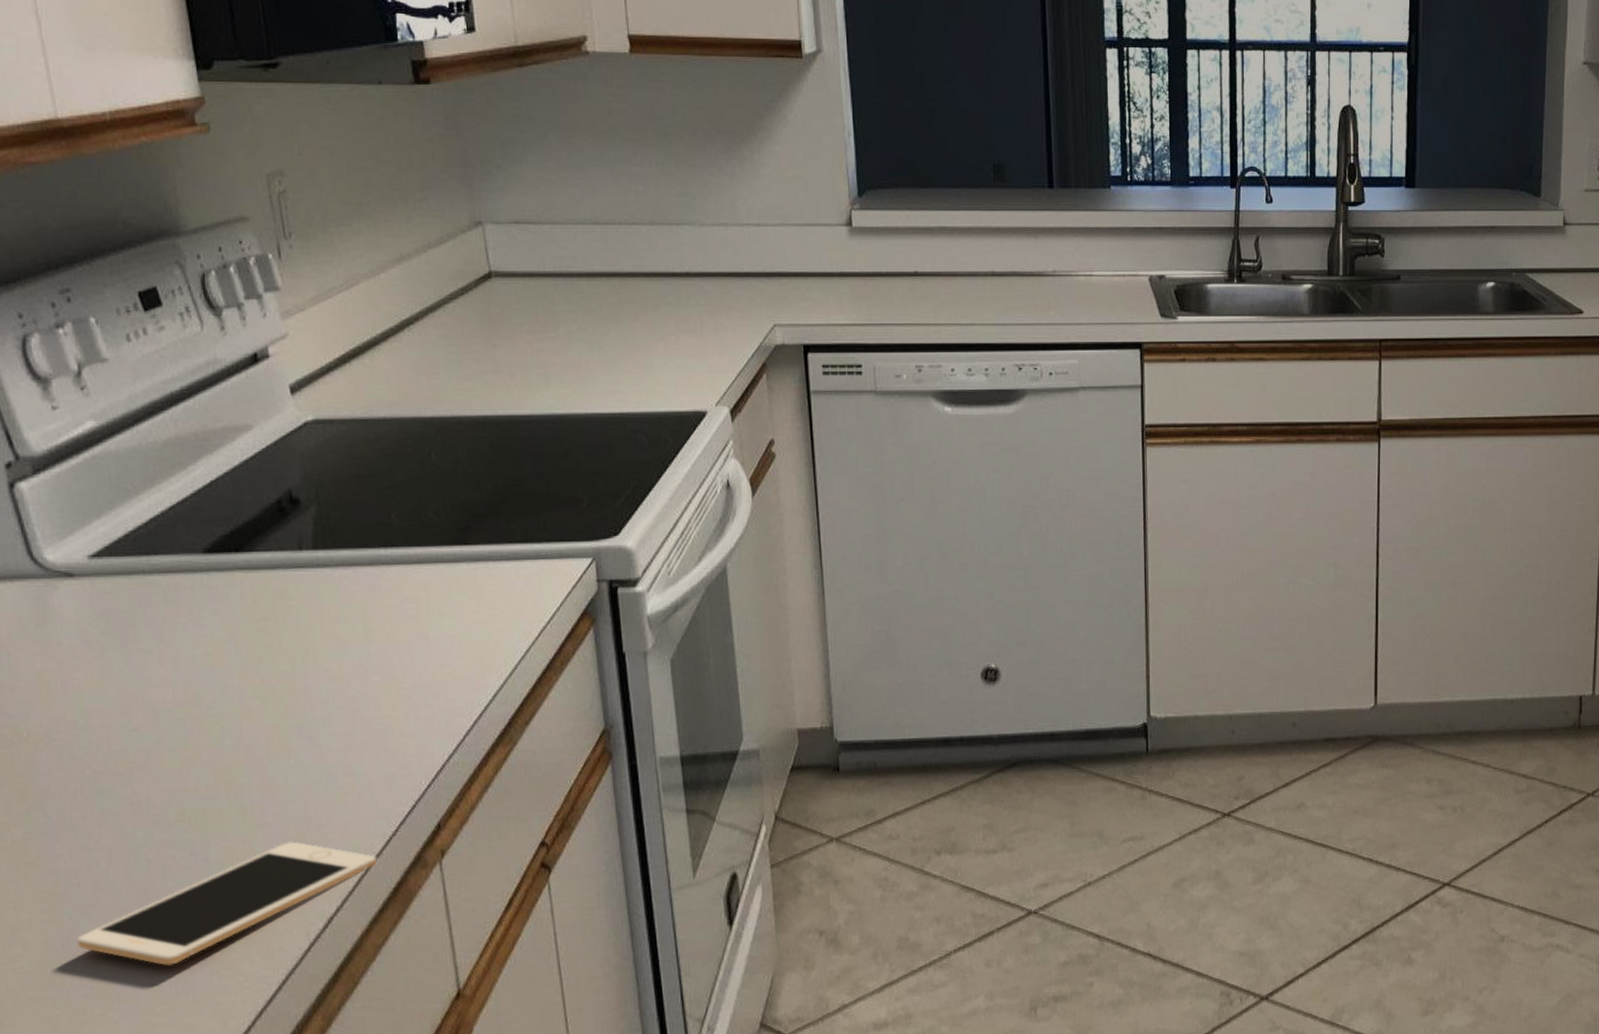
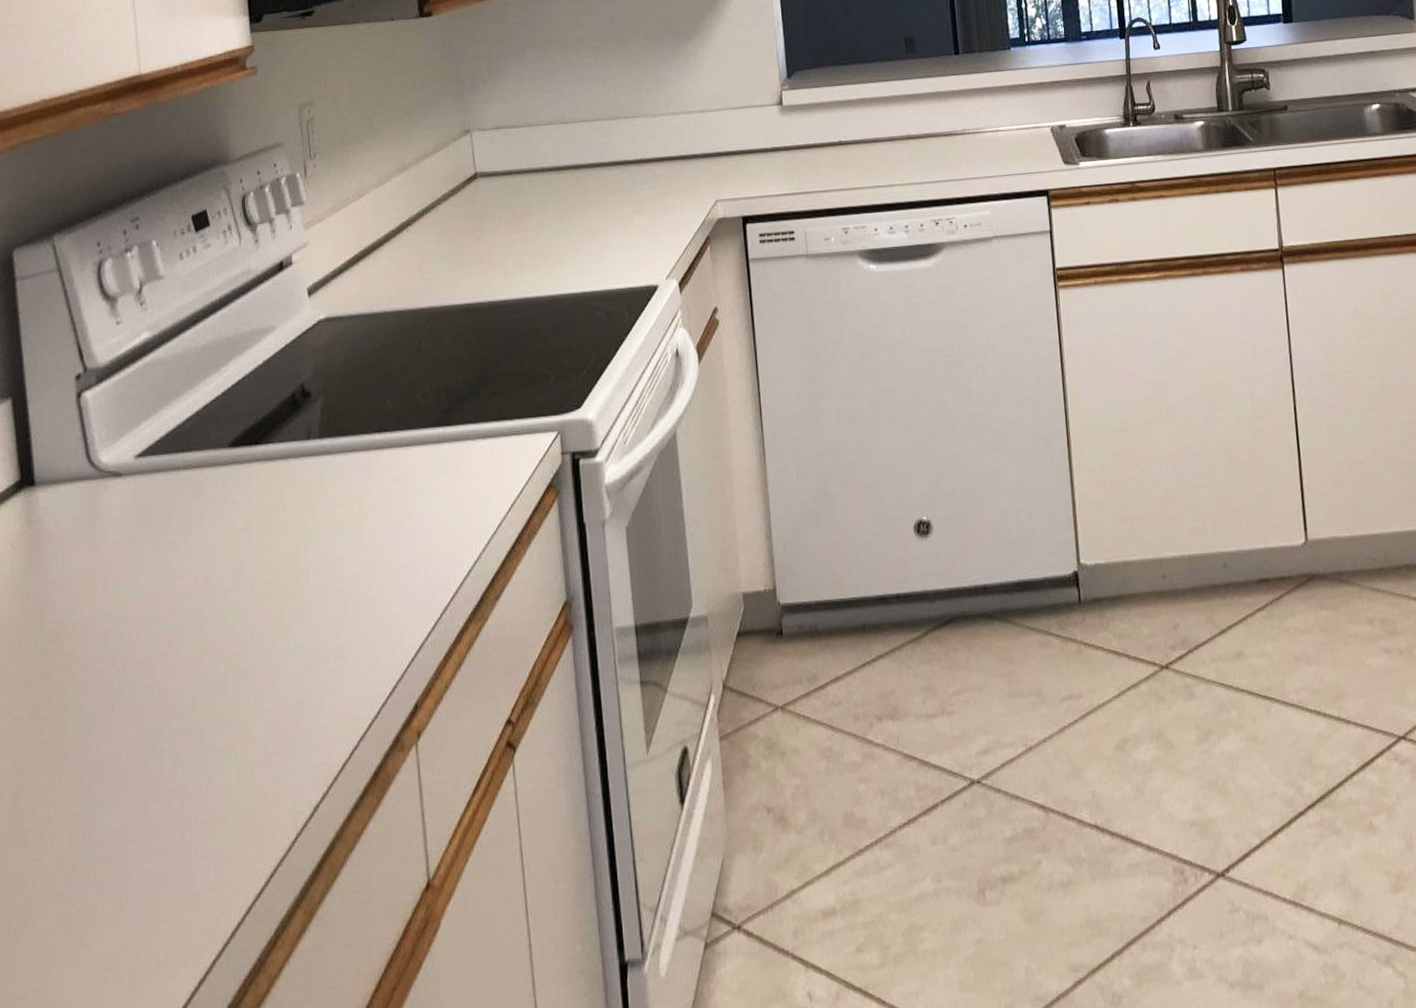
cell phone: present [77,841,378,966] -> none [97,727,361,859]

